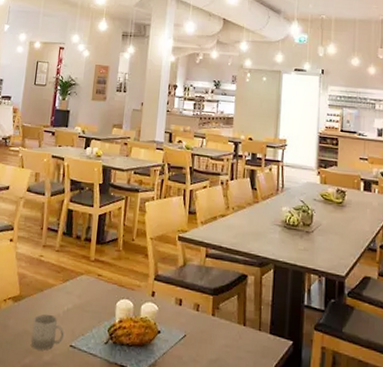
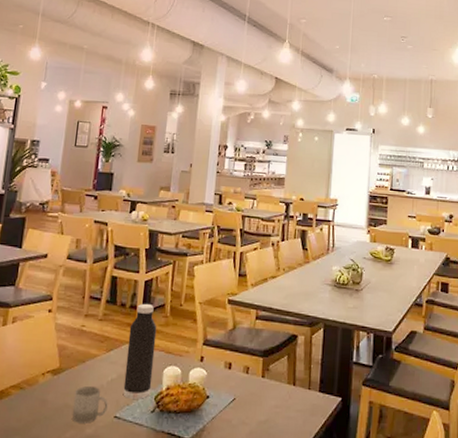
water bottle: none [78,236,110,330] -> present [123,303,157,399]

